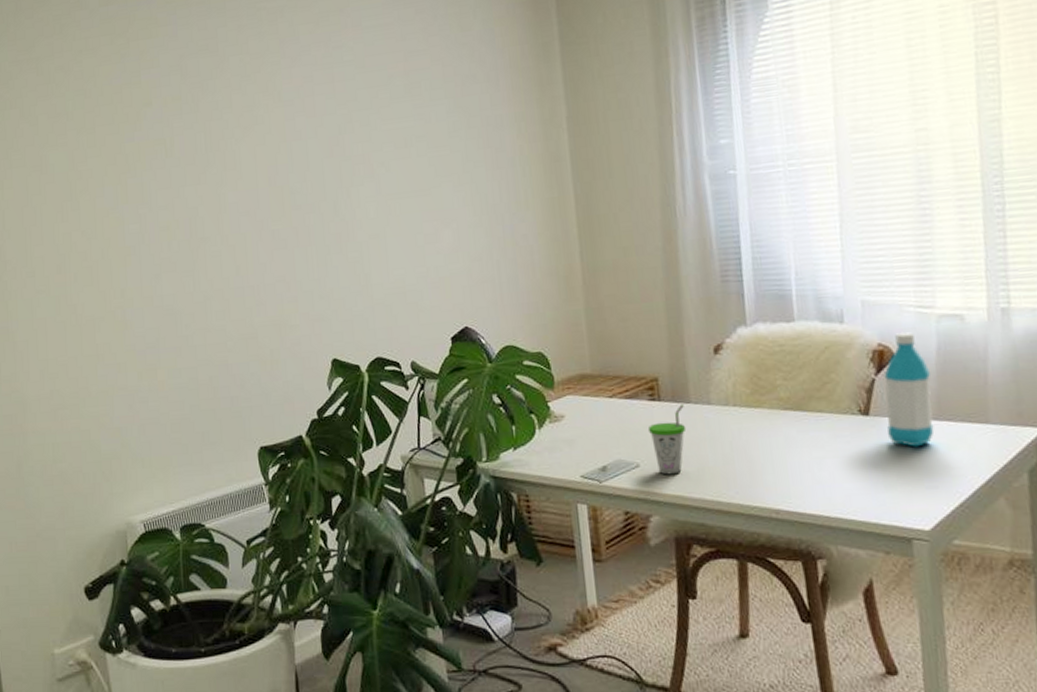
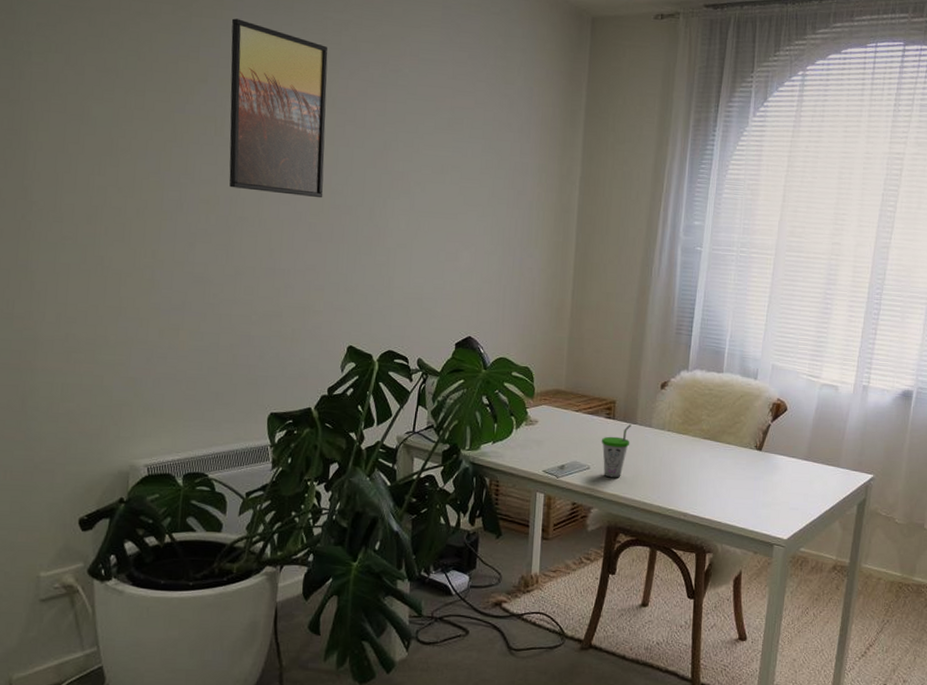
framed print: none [167,32,283,209] -> present [229,18,328,198]
water bottle: present [883,331,934,447] -> none [772,392,809,478]

